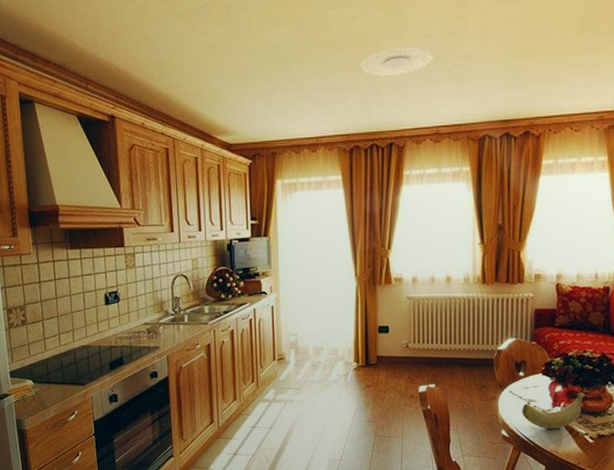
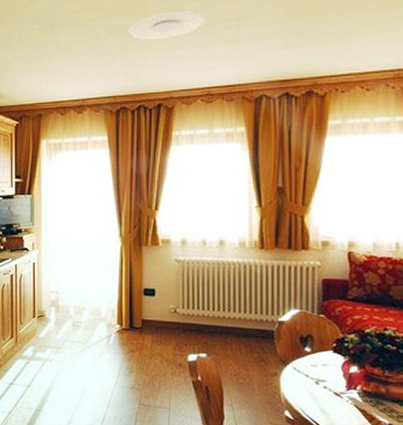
banana: present [522,393,585,430] -> none [309,376,388,416]

